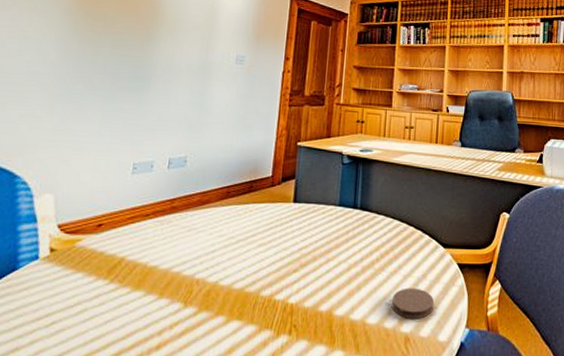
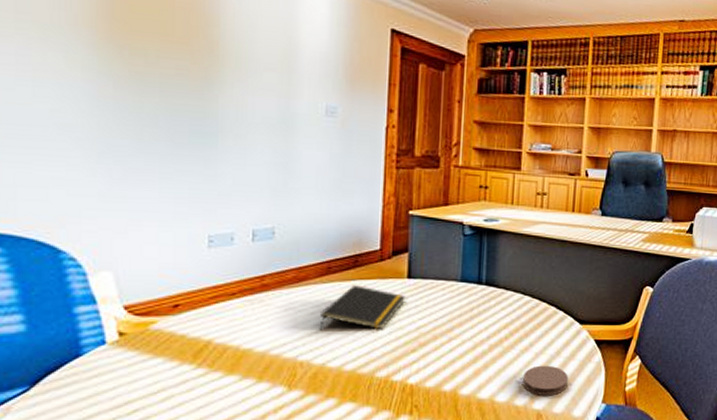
notepad: none [216,208,291,250] -> present [320,285,406,330]

